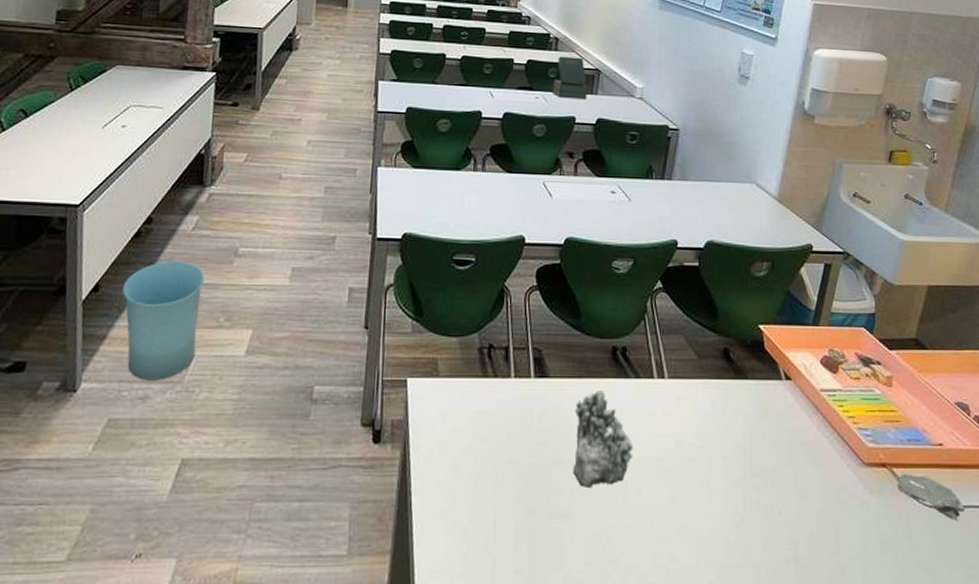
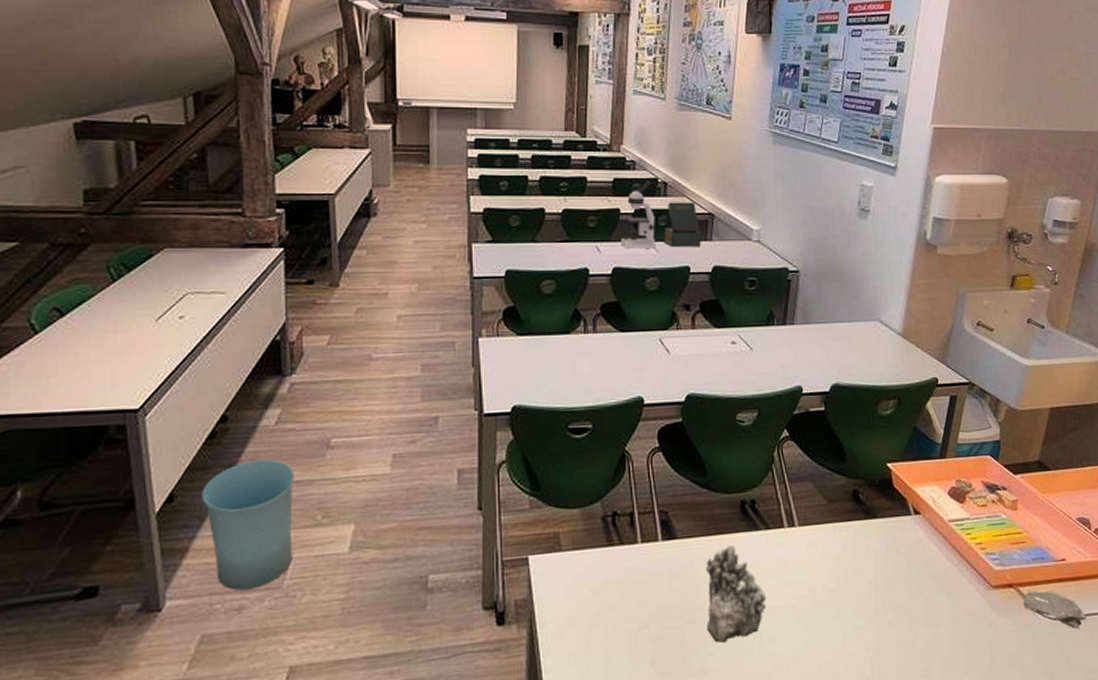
microscope: none [512,34,546,98] -> present [621,180,656,249]

